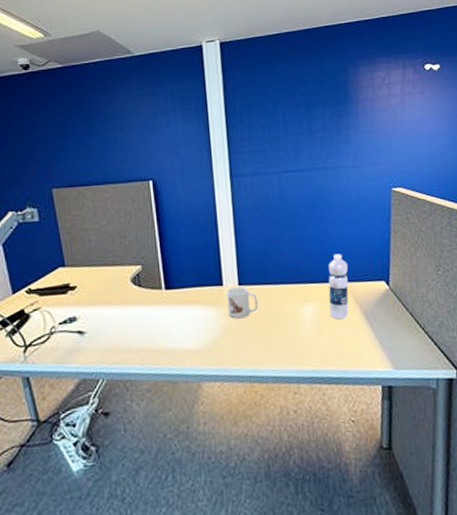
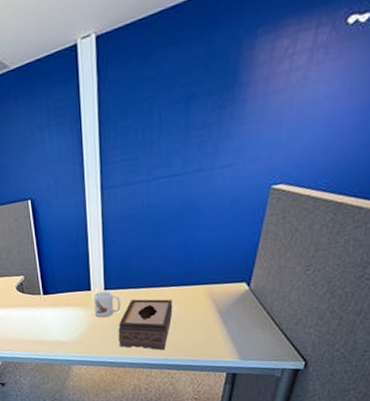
tissue box: none [257,297,317,360] -> present [118,299,173,351]
water bottle: present [328,254,349,320] -> none [185,258,210,318]

